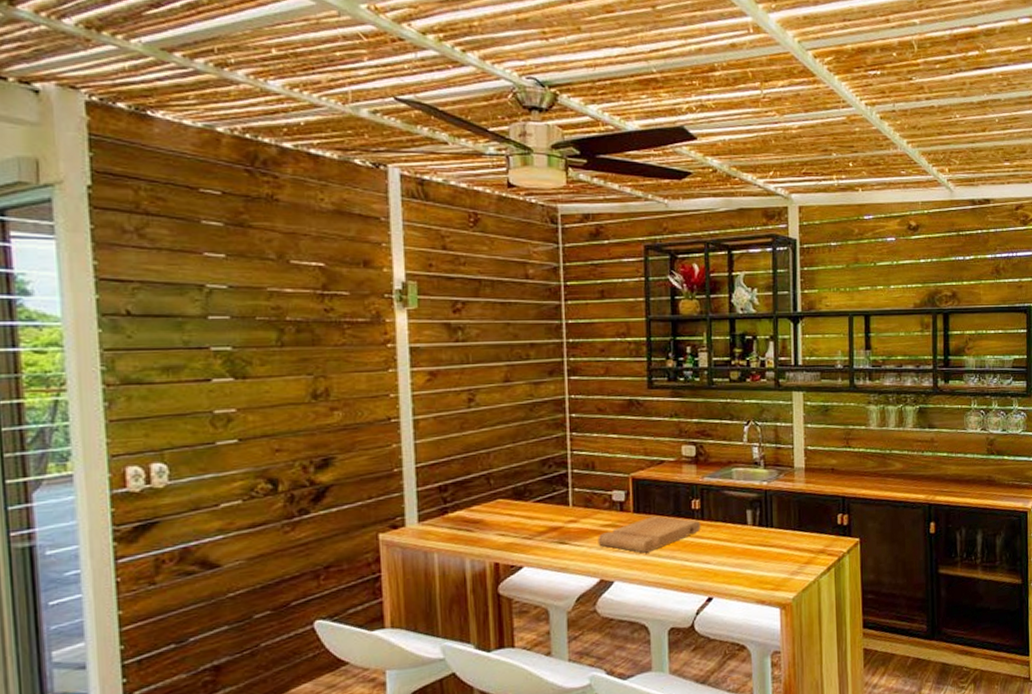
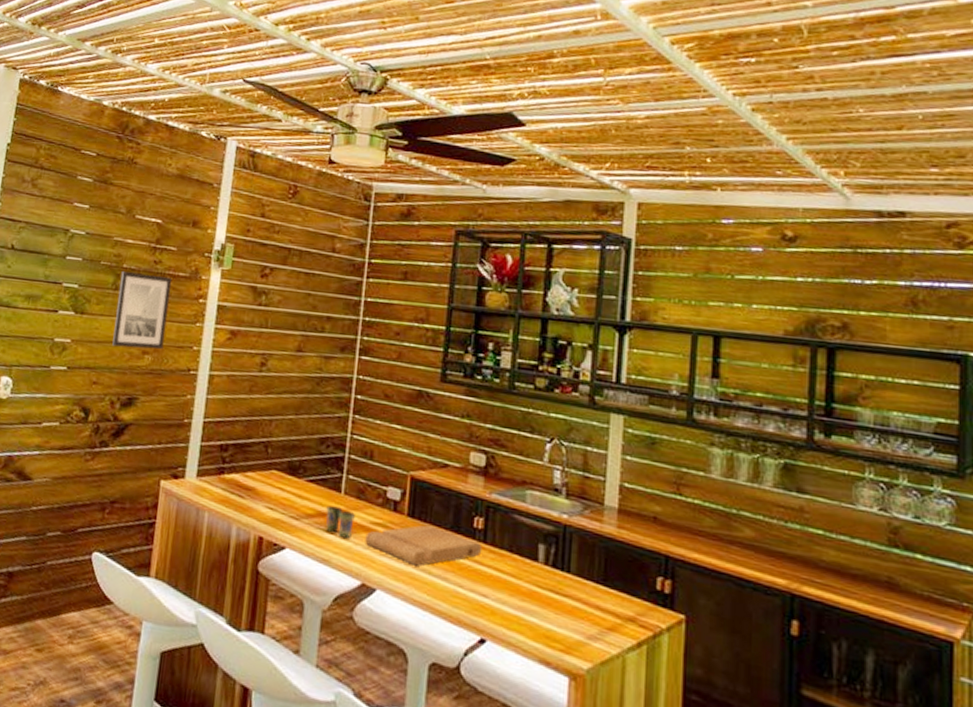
wall art: none [285,324,354,408] -> present [112,271,173,350]
cup: none [557,519,586,545] -> present [325,505,355,539]

